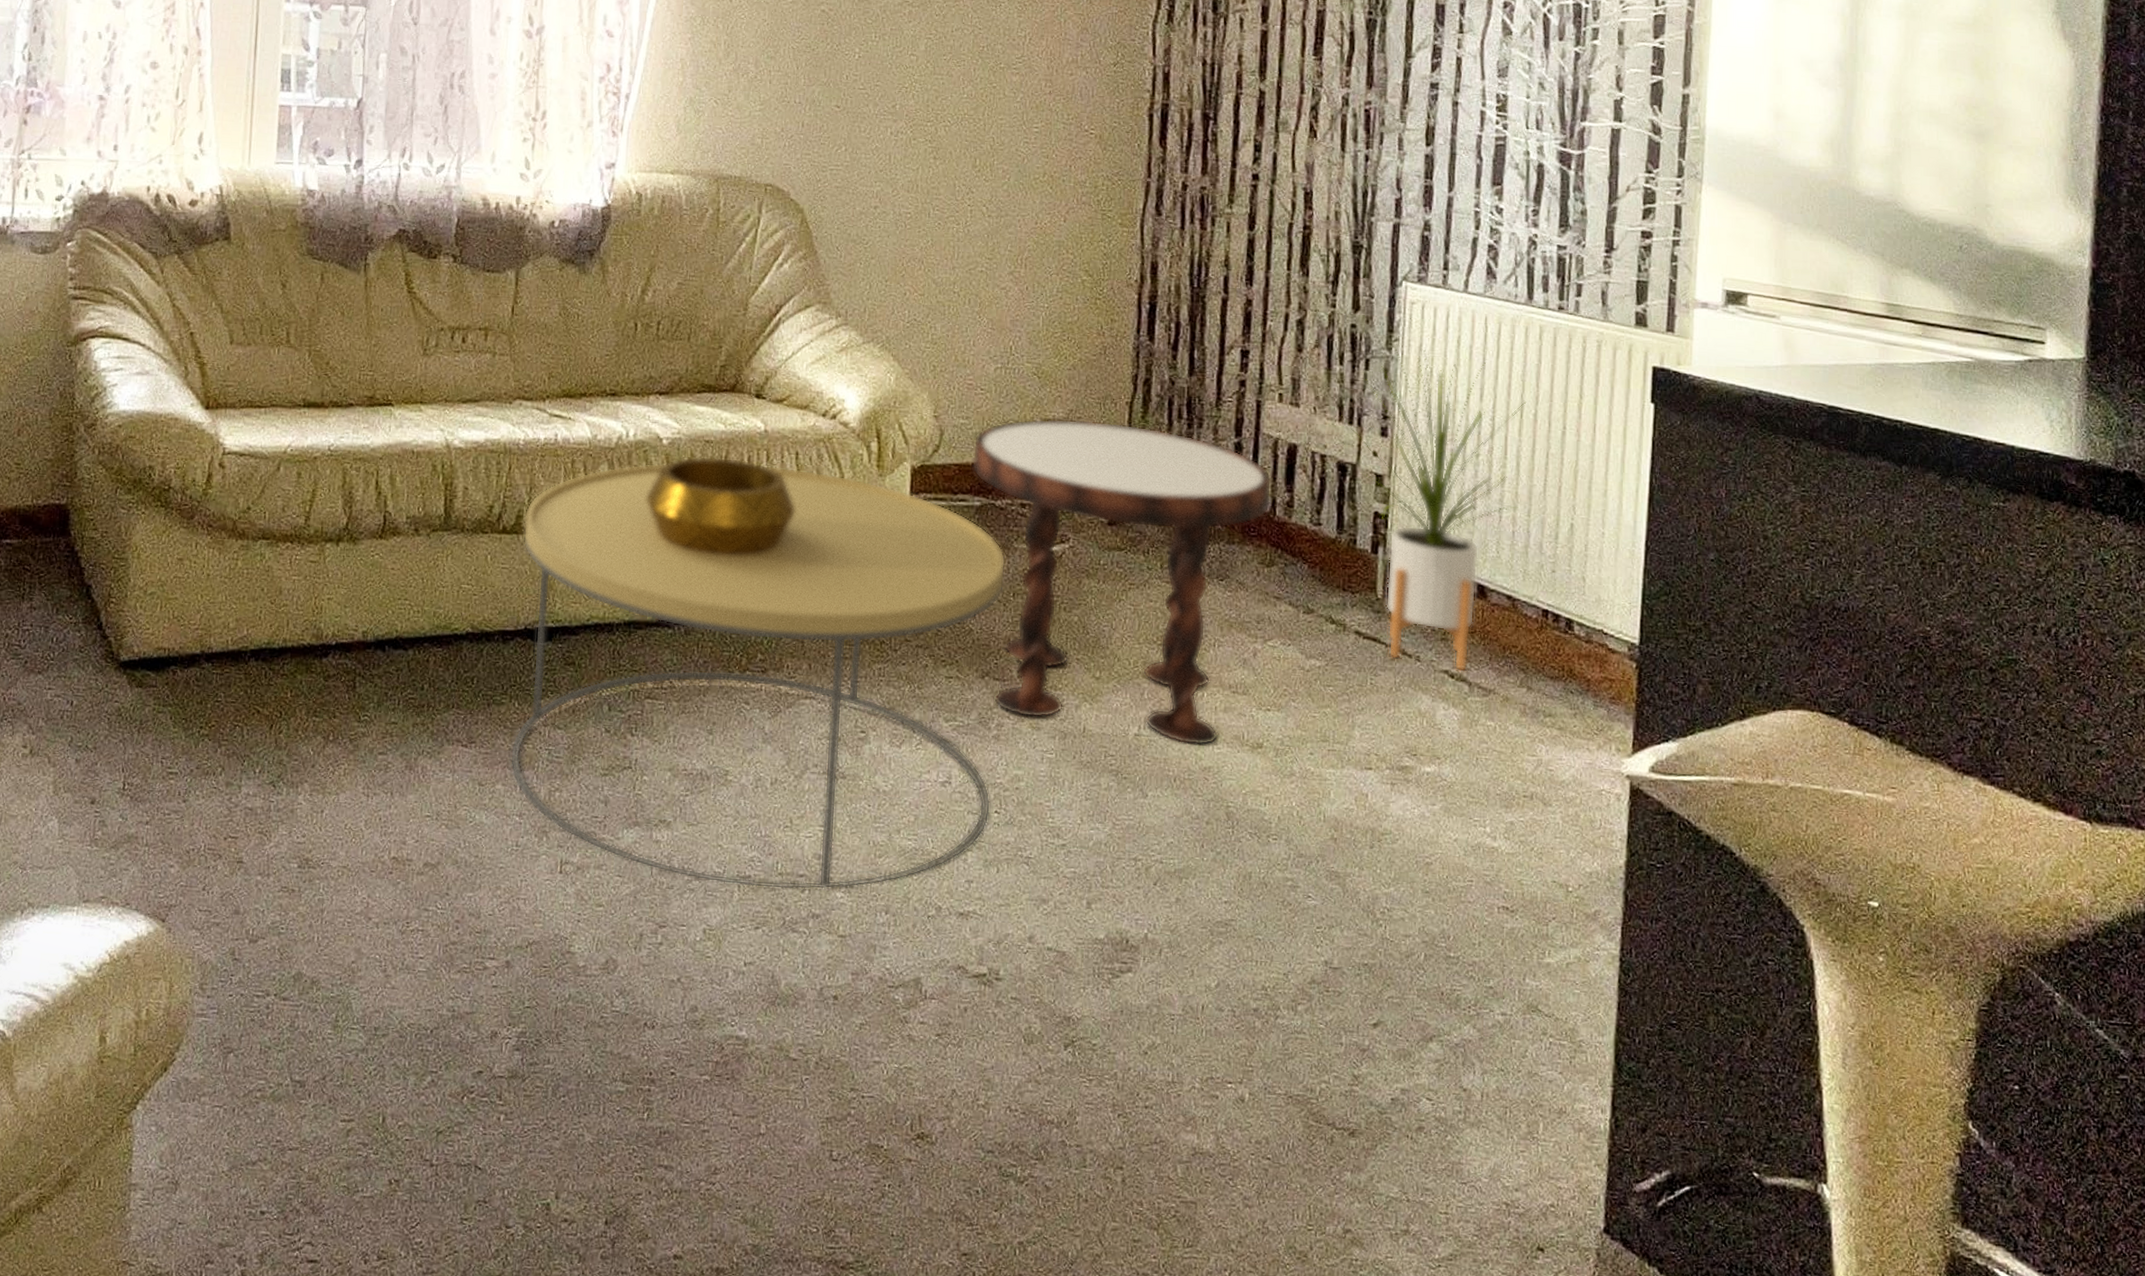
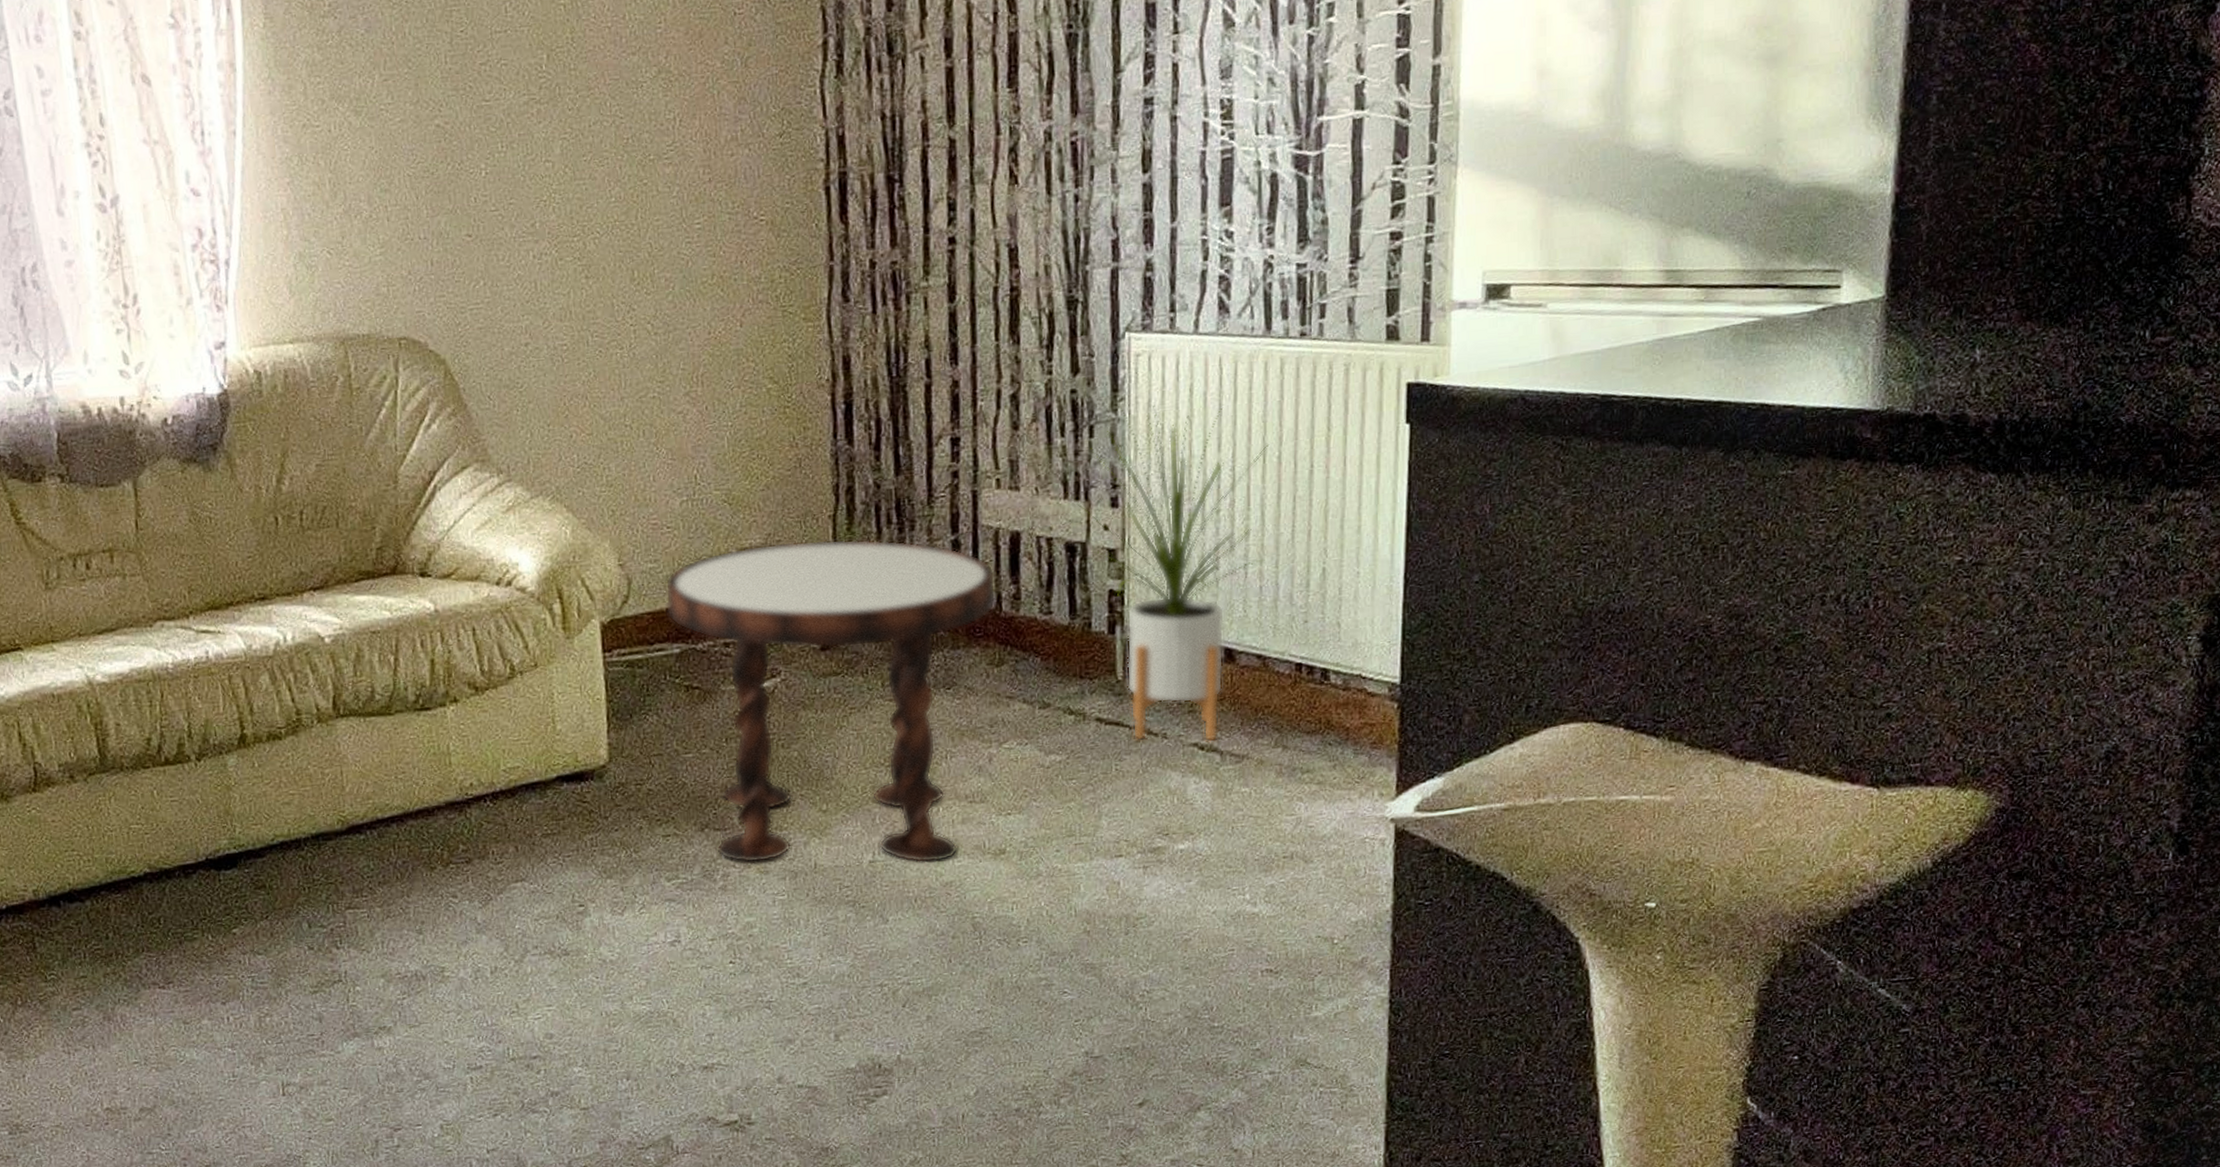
coffee table: present [509,462,1006,890] -> none [186,644,725,1079]
decorative bowl: present [646,455,795,556] -> none [315,644,480,751]

